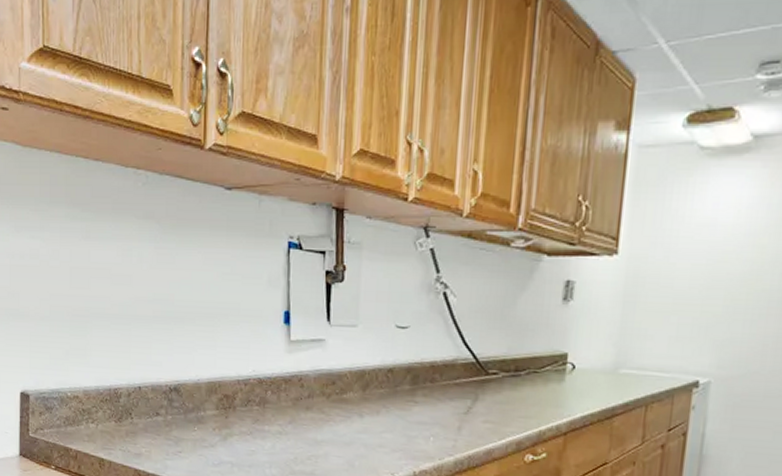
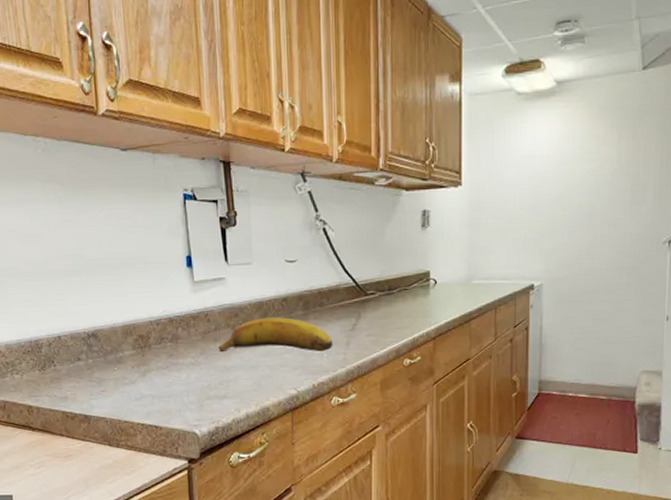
fruit: none [310,389,443,436] -> present [218,317,333,352]

